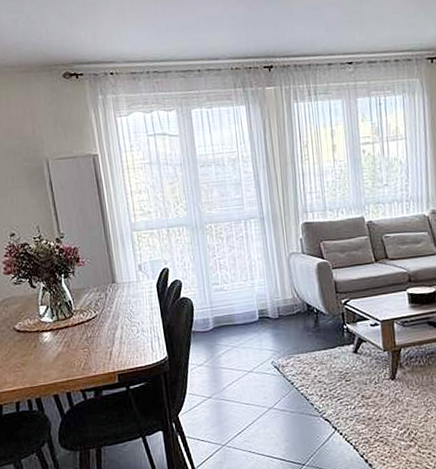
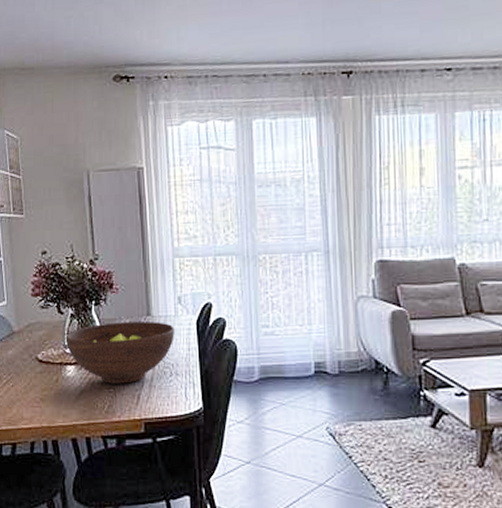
fruit bowl: none [39,287,138,345] -> present [65,322,175,384]

